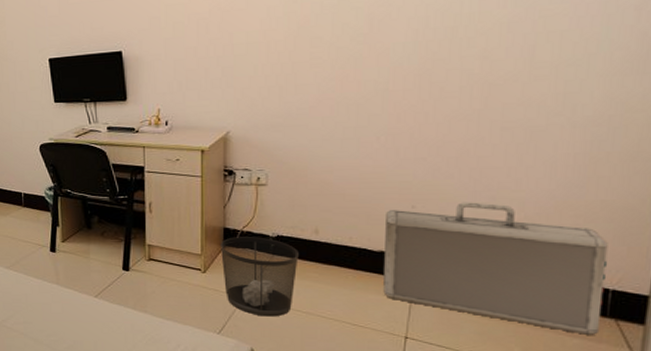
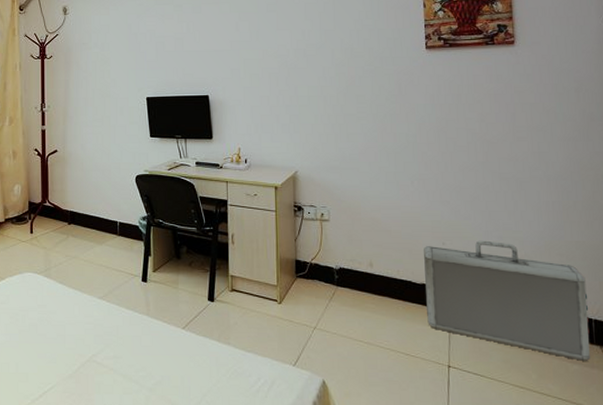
waste bin: present [221,237,299,317] -> none [293,269,358,348]

